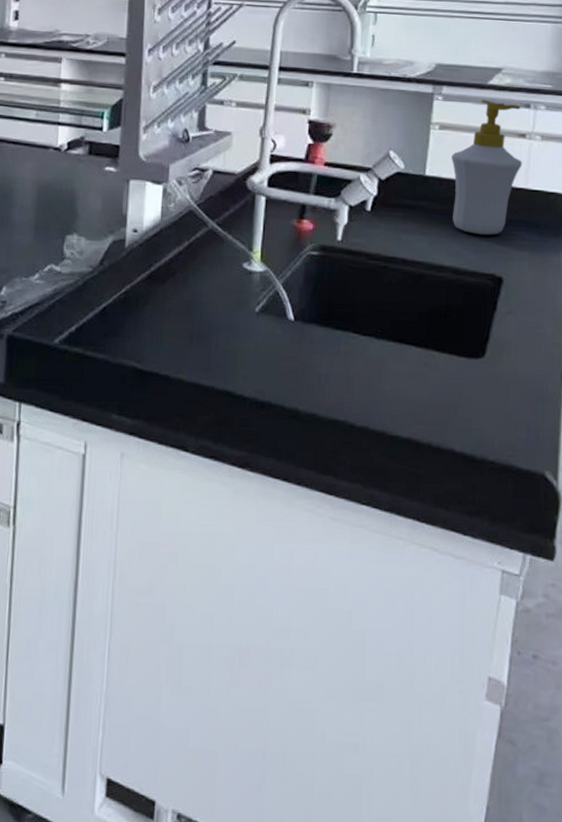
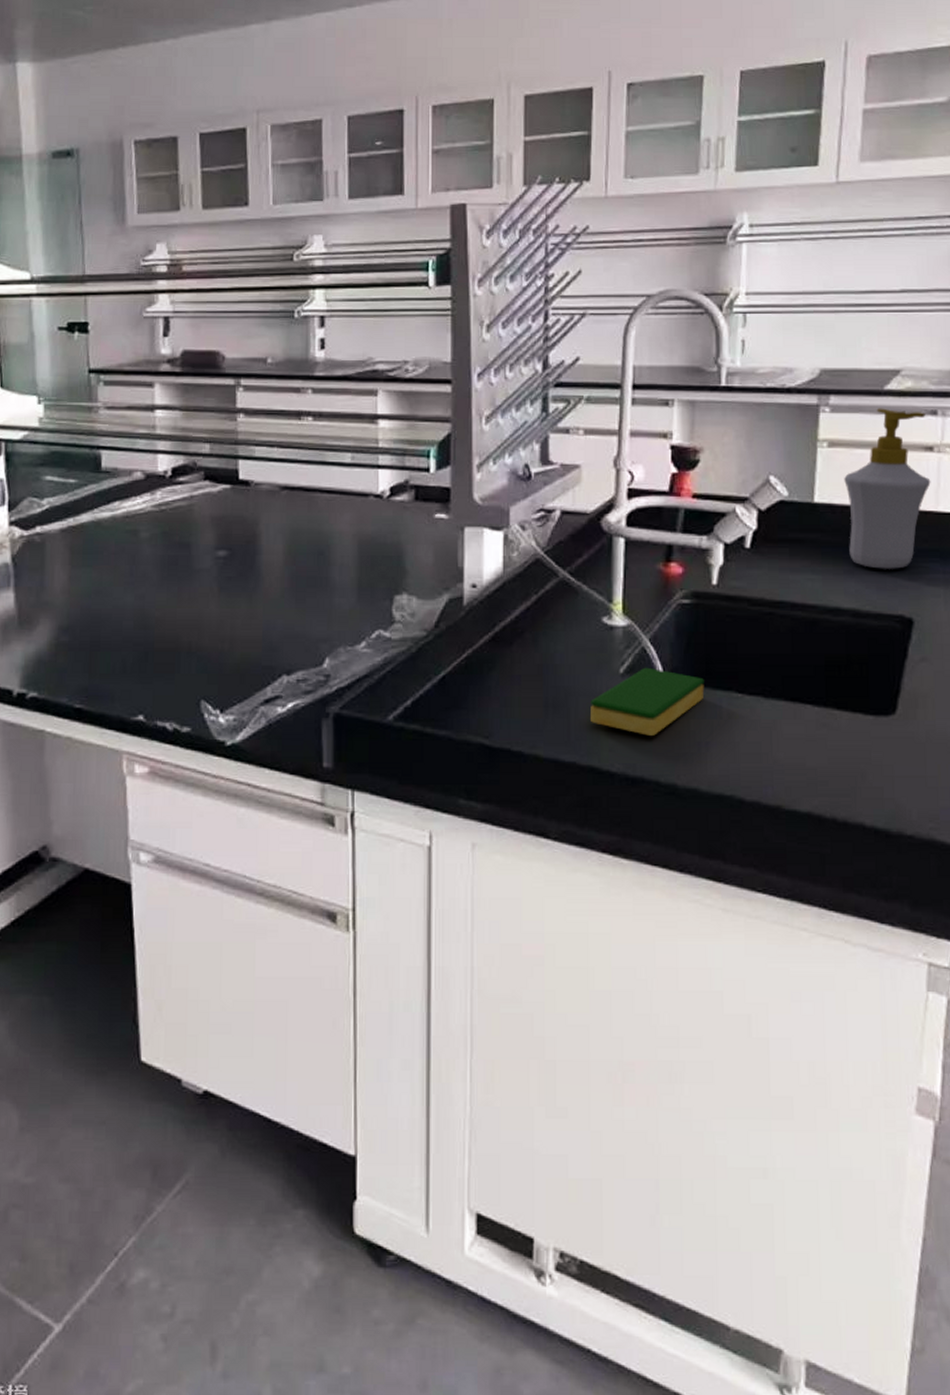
dish sponge: none [229,307,327,367] -> present [591,667,704,736]

